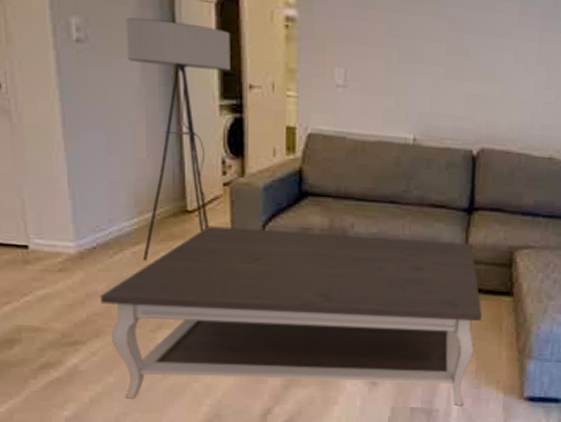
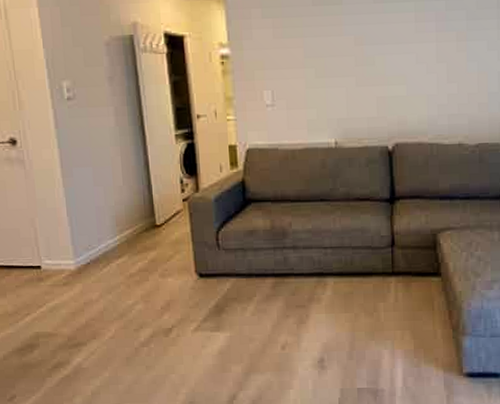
coffee table: present [100,225,482,406] -> none [94,230,414,391]
floor lamp: present [125,17,230,262] -> none [101,72,181,271]

